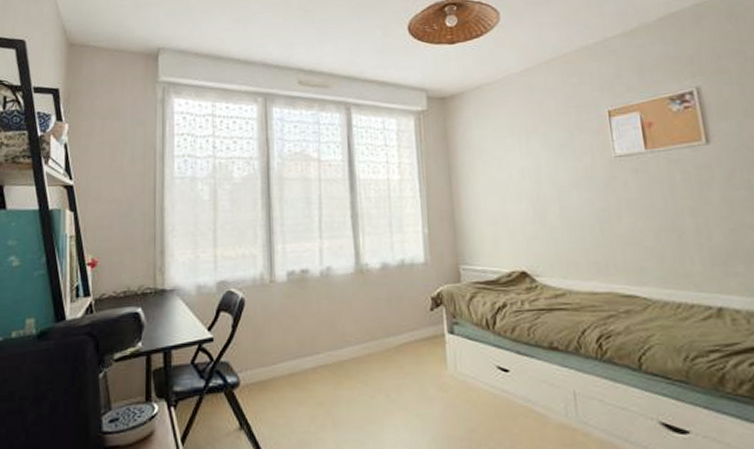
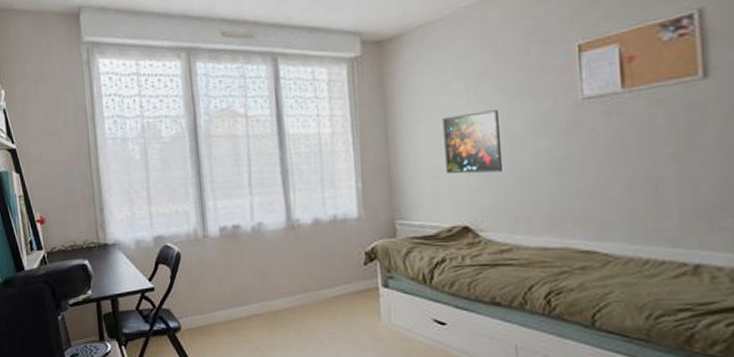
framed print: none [499,163,554,221] -> present [443,110,504,174]

